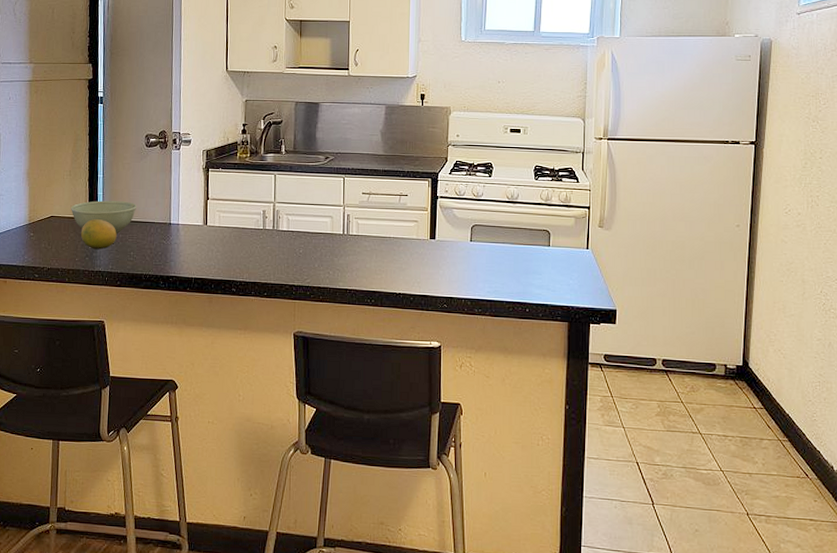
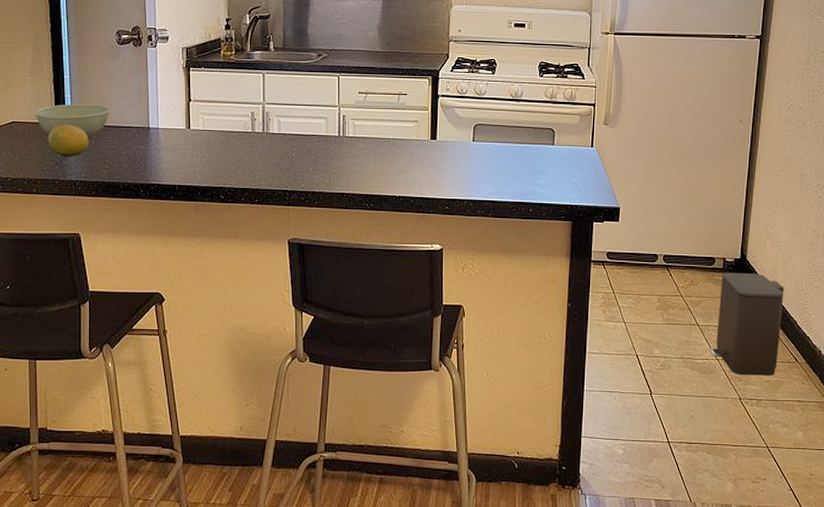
pedal bin: none [713,379,791,491] -> present [709,272,784,376]

